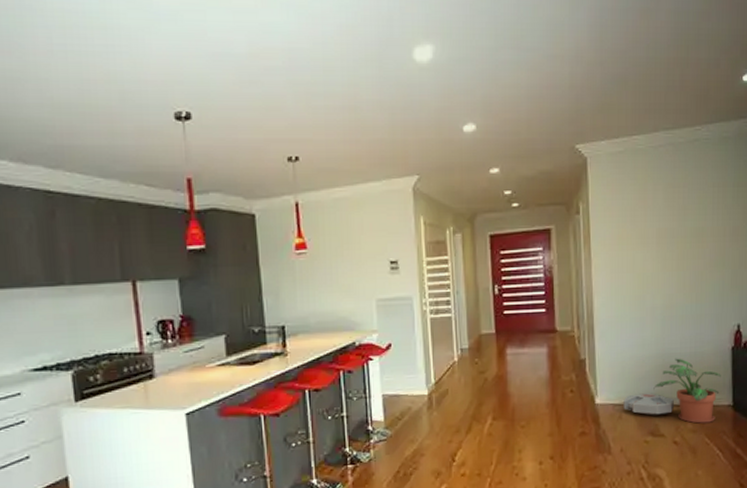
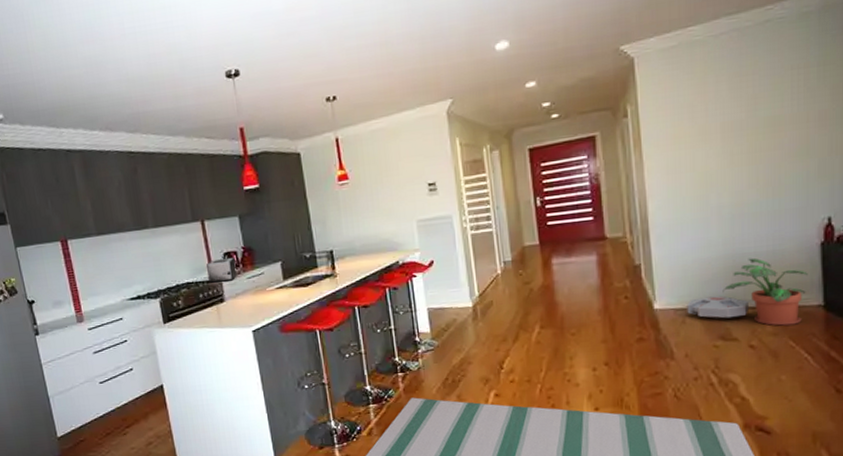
toaster: none [135,326,172,355] -> present [207,257,237,283]

